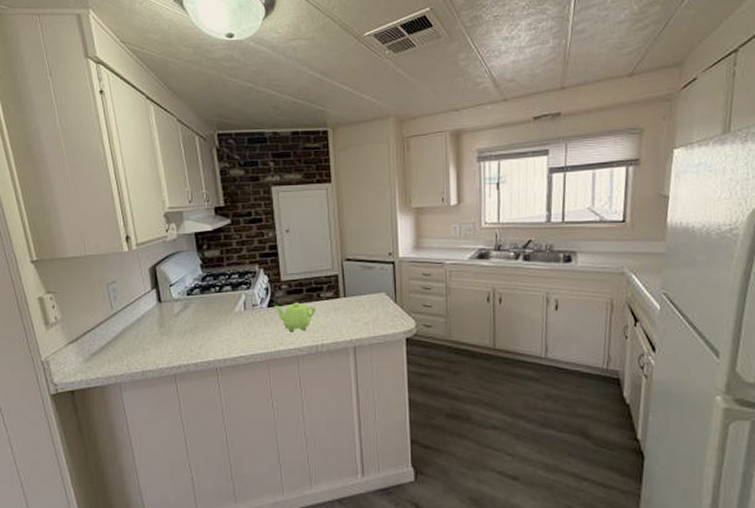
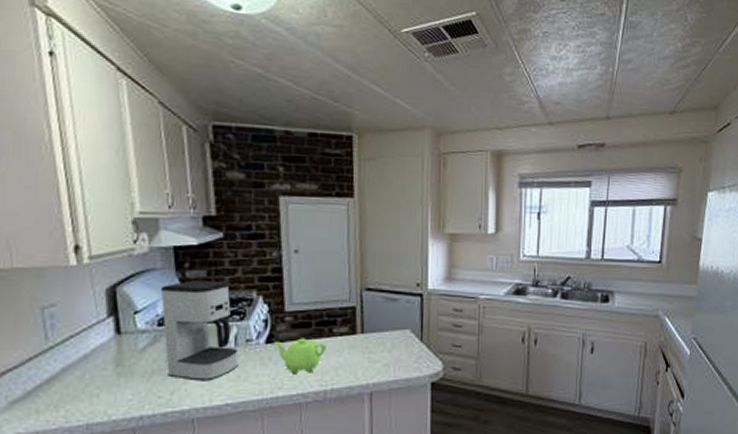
coffee maker: none [187,258,248,338] -> present [160,280,239,381]

